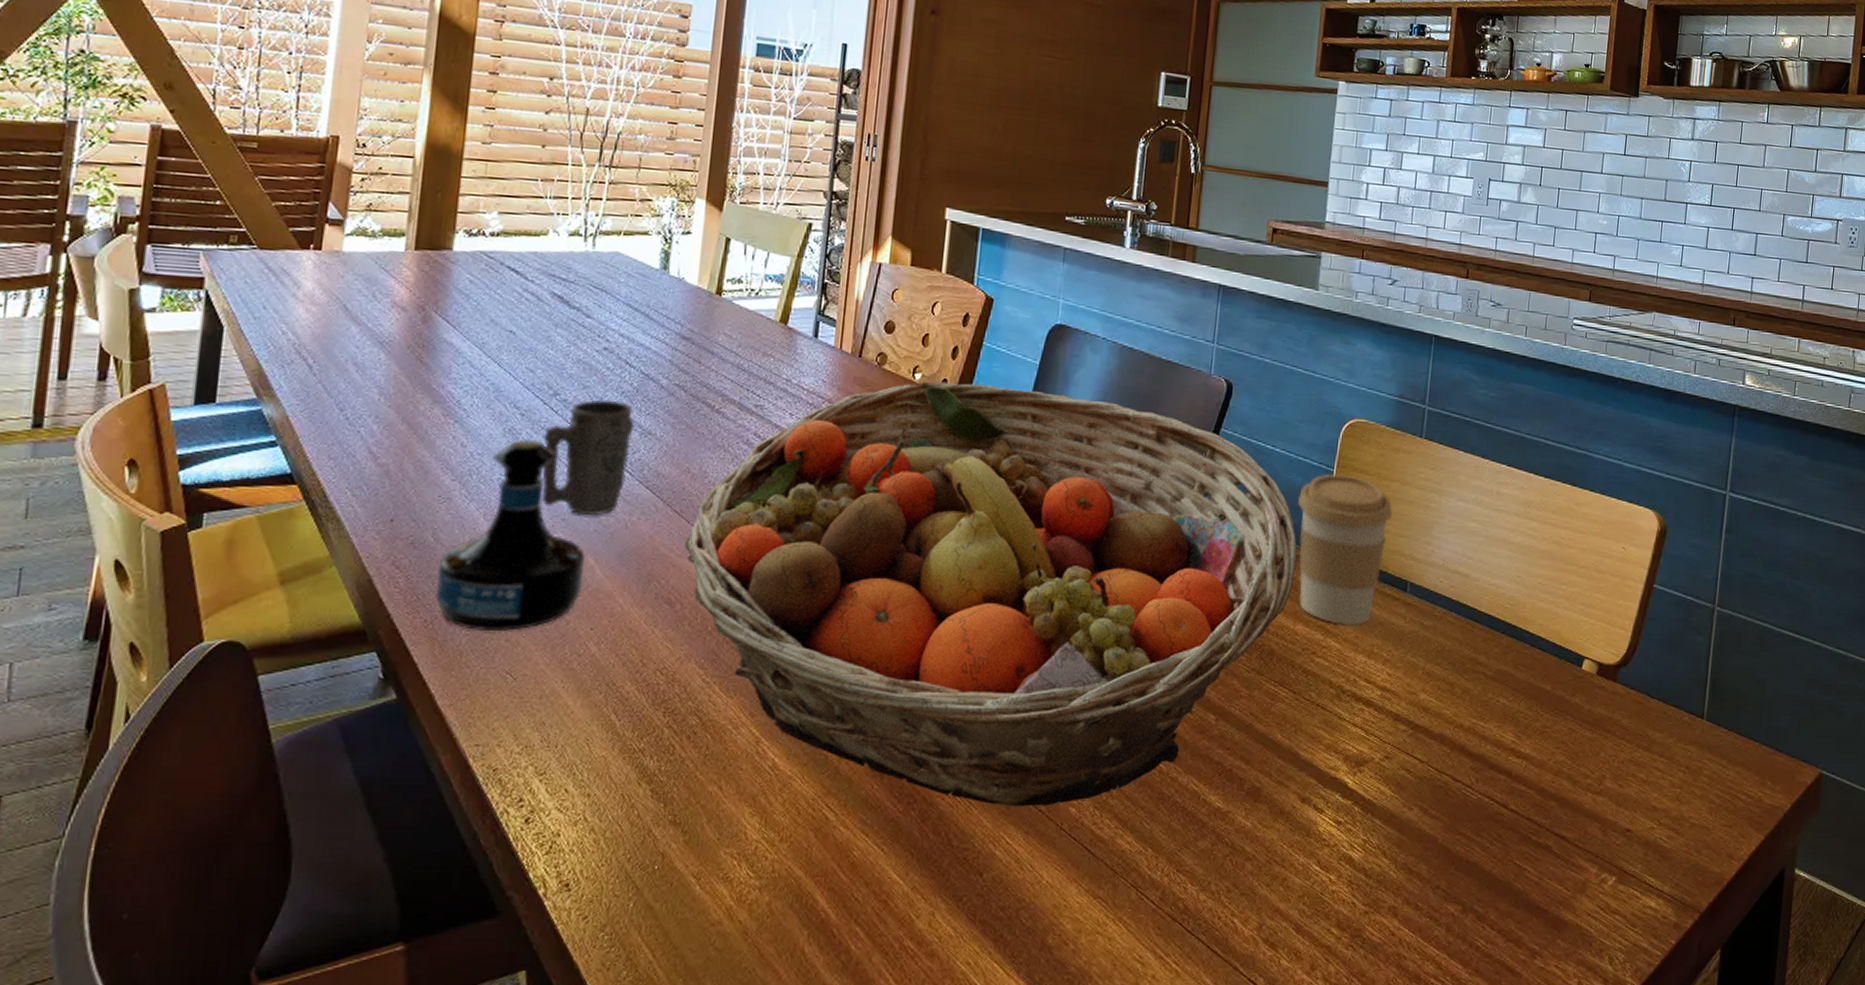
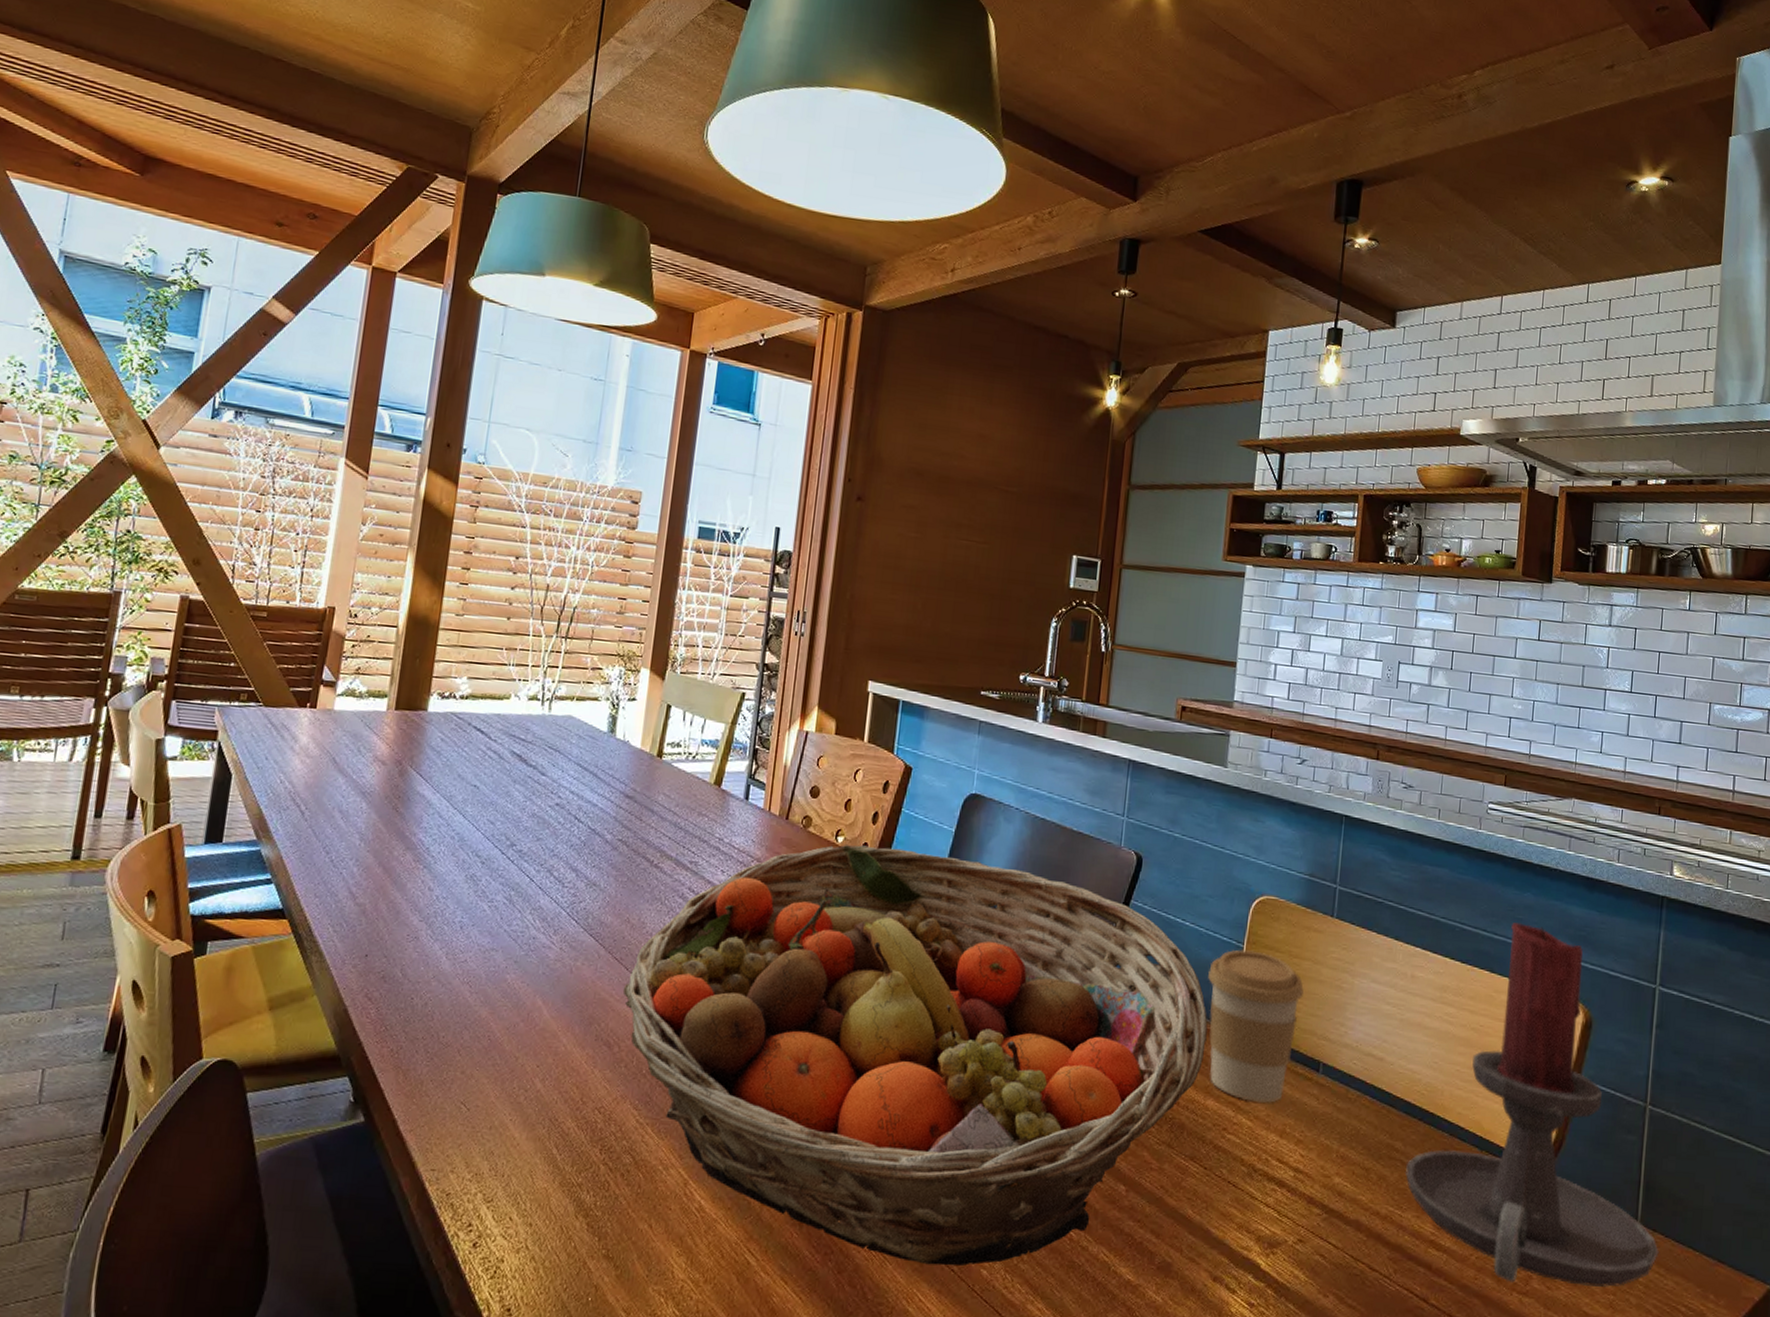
tequila bottle: present [436,439,585,631] -> none [402,885,534,1064]
mug: present [542,400,635,517] -> none [497,851,581,960]
candle holder: none [1488,436,1723,783] -> present [1406,923,1659,1287]

